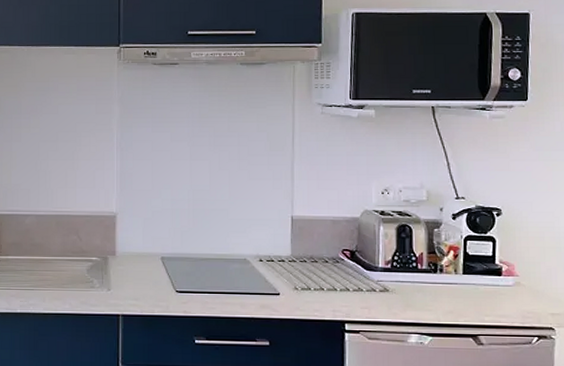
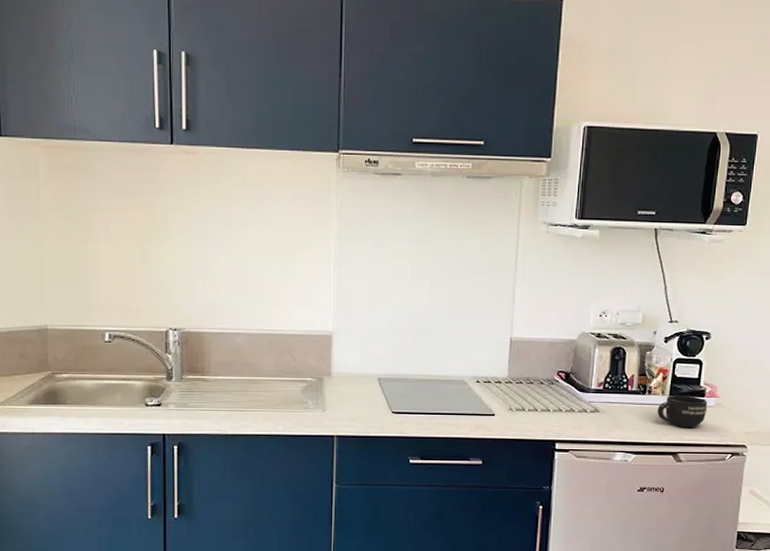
mug: none [451,273,506,309] -> present [657,395,708,429]

